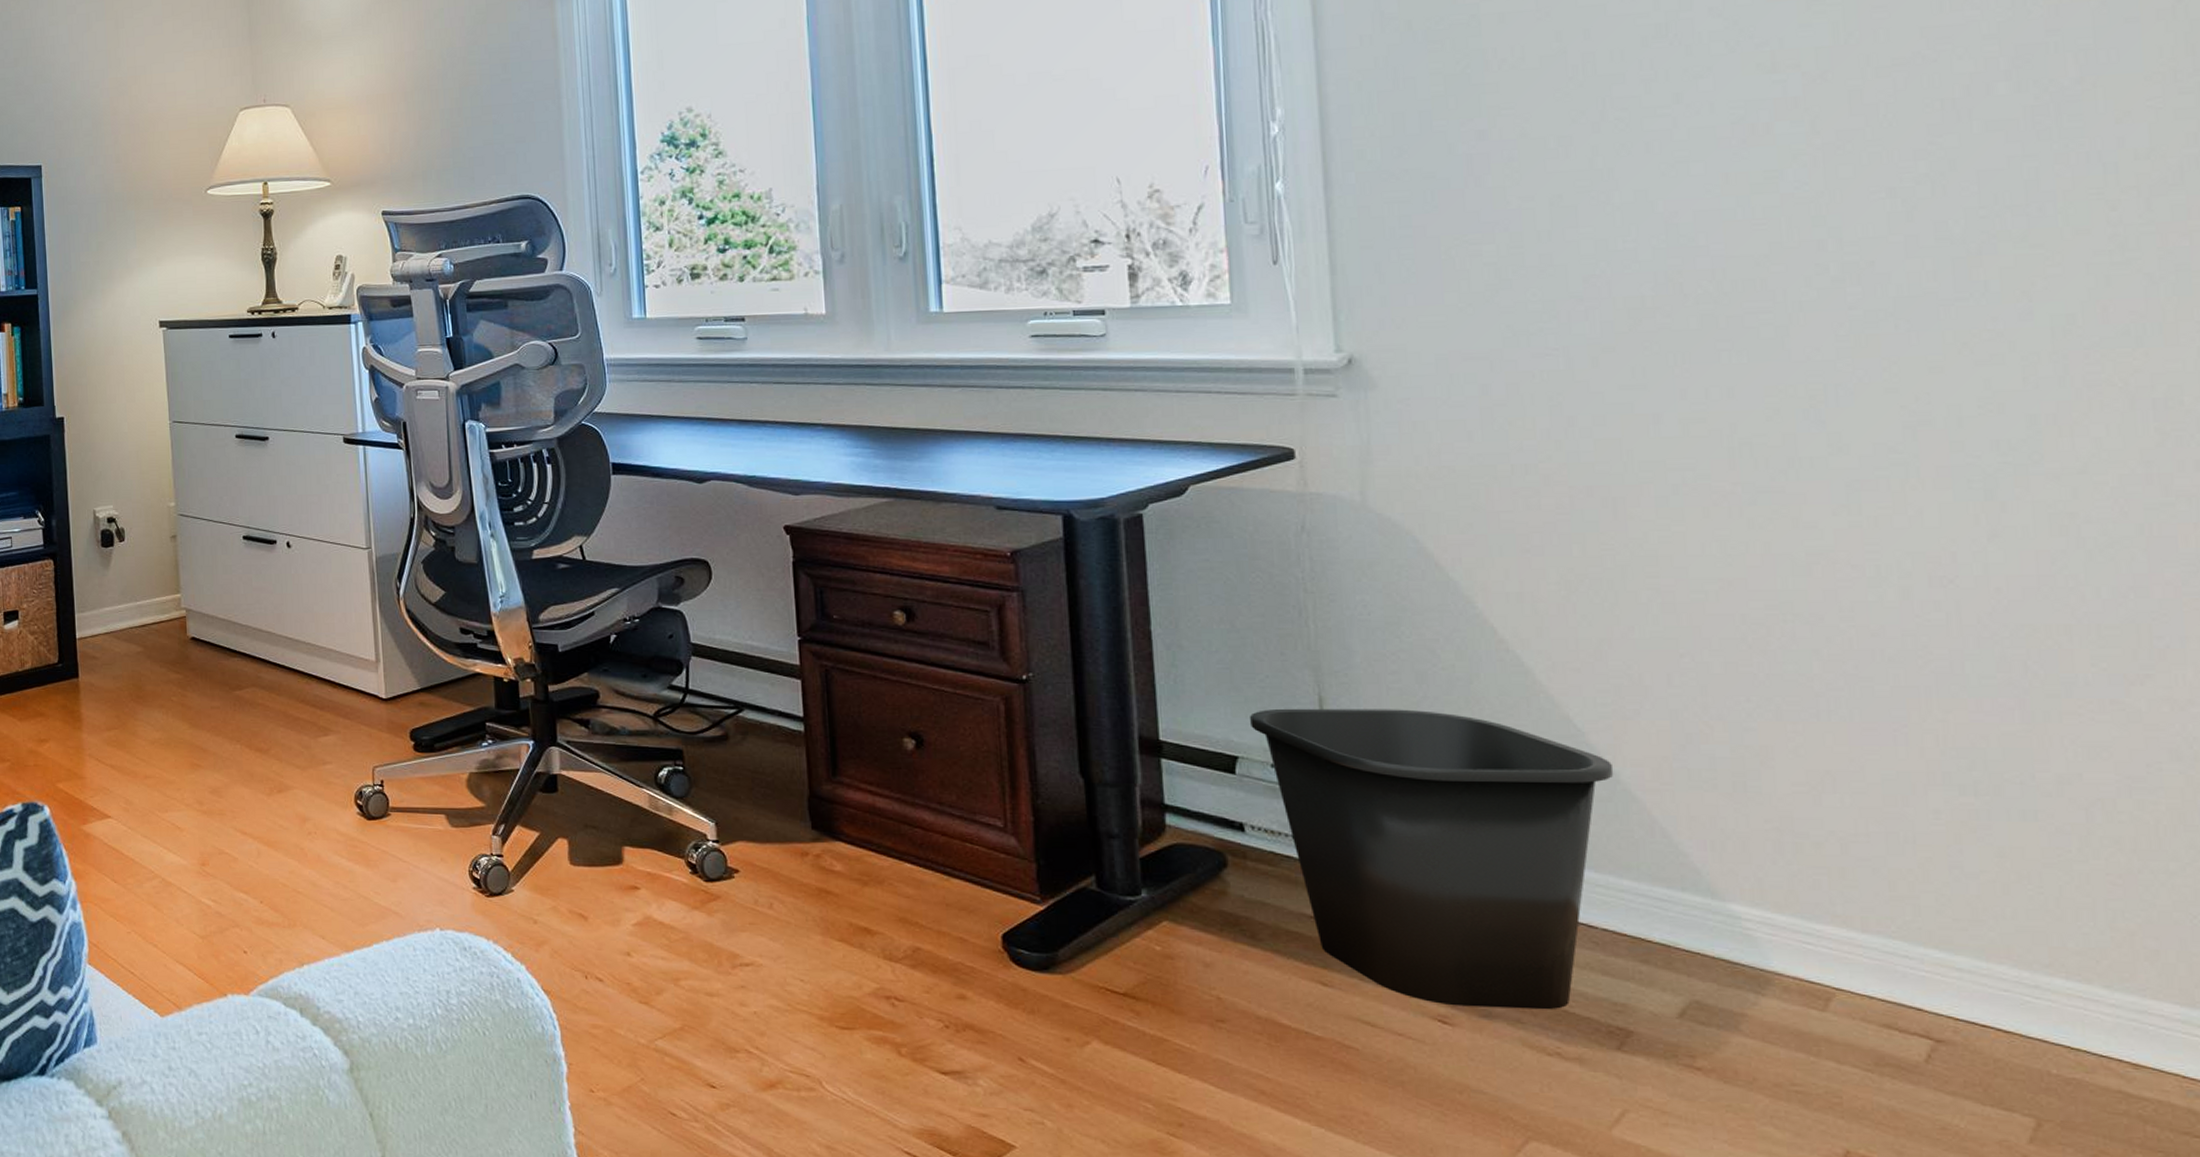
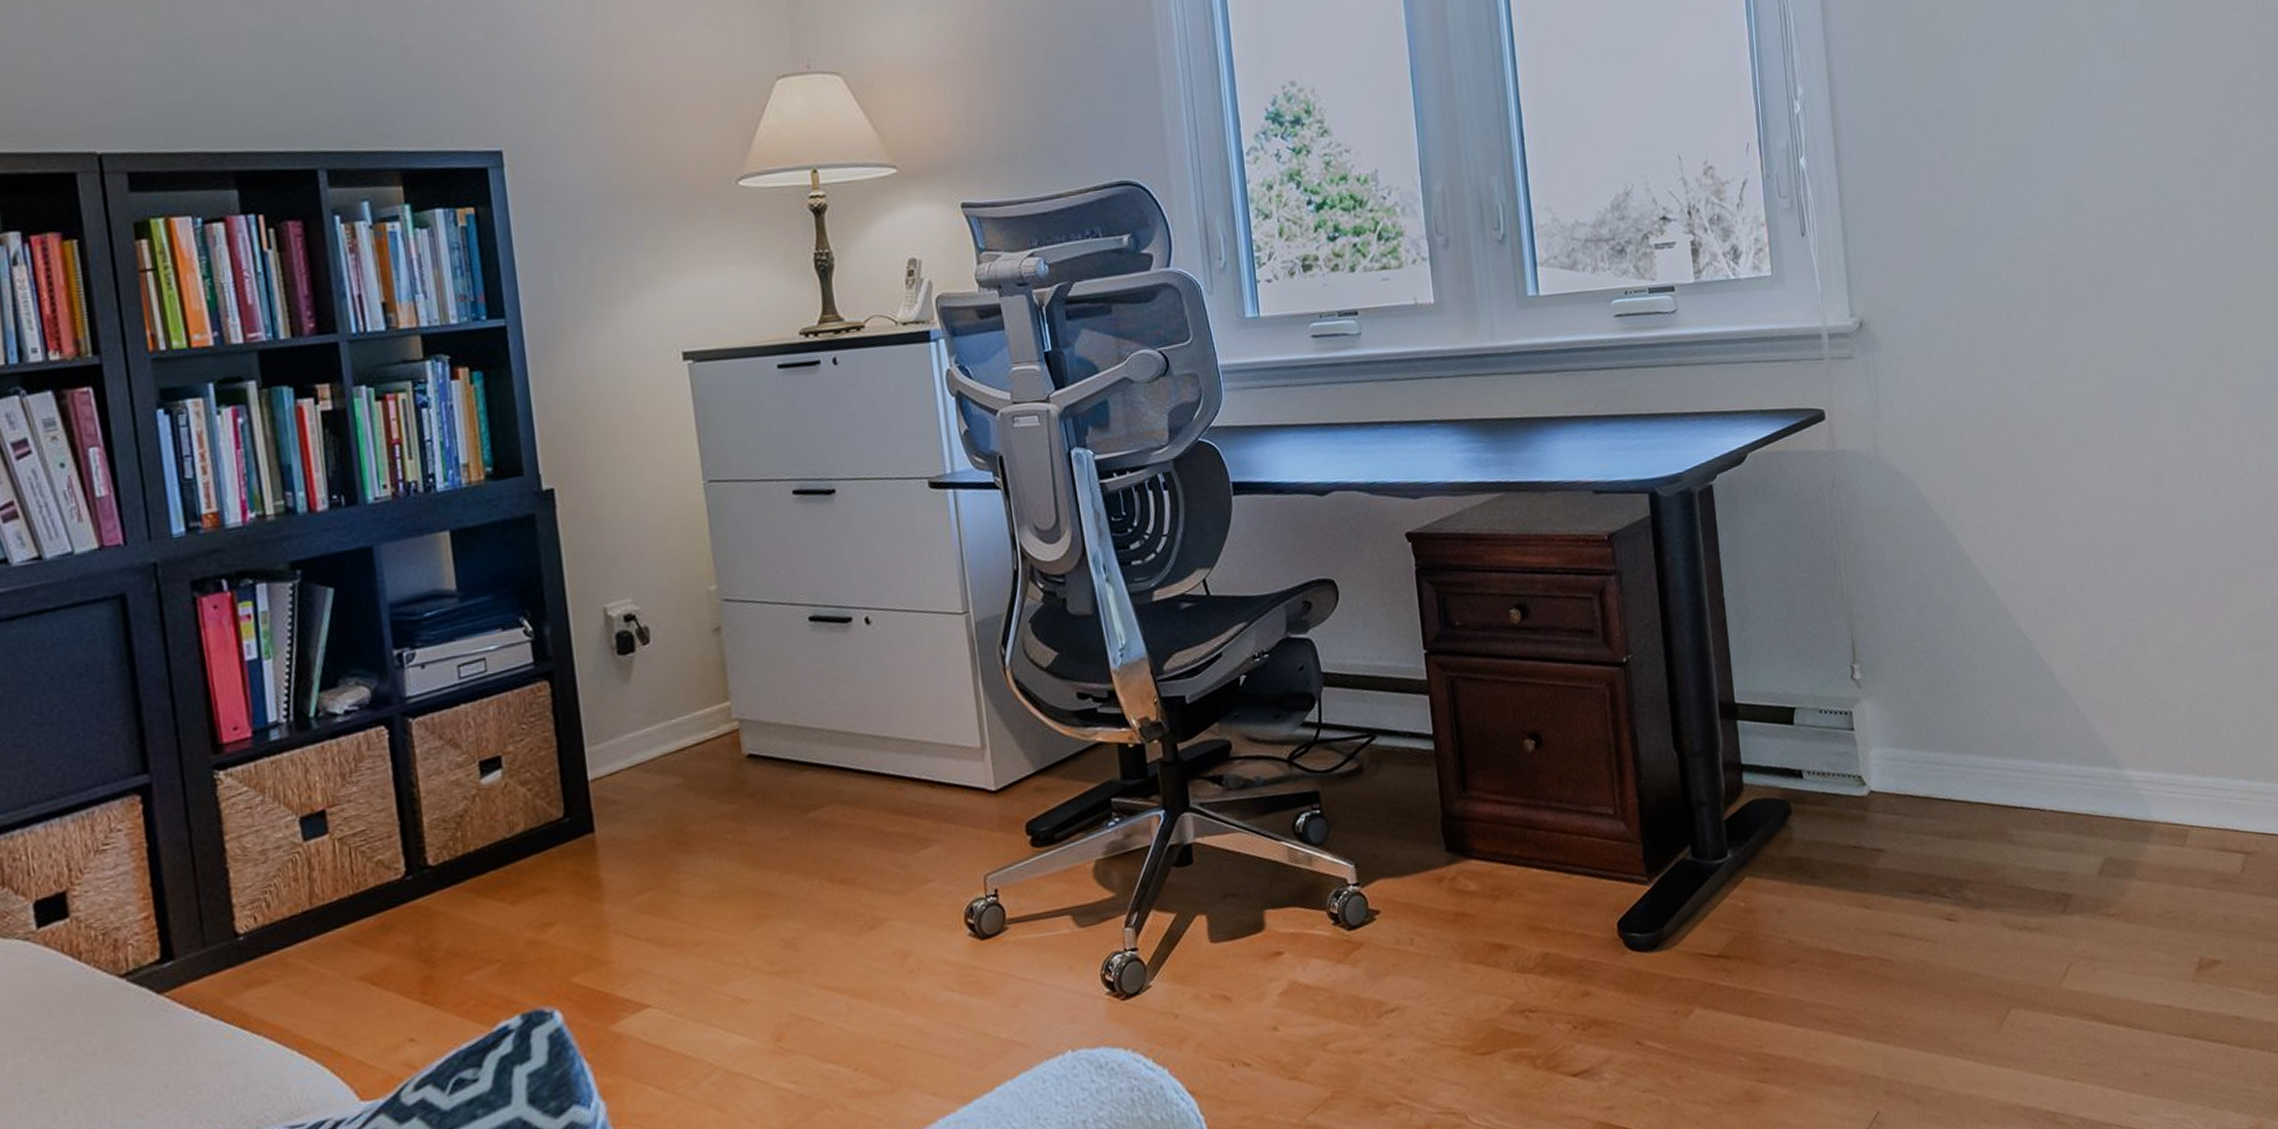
waste bin: present [1250,708,1614,1010] -> none [1802,640,2051,905]

